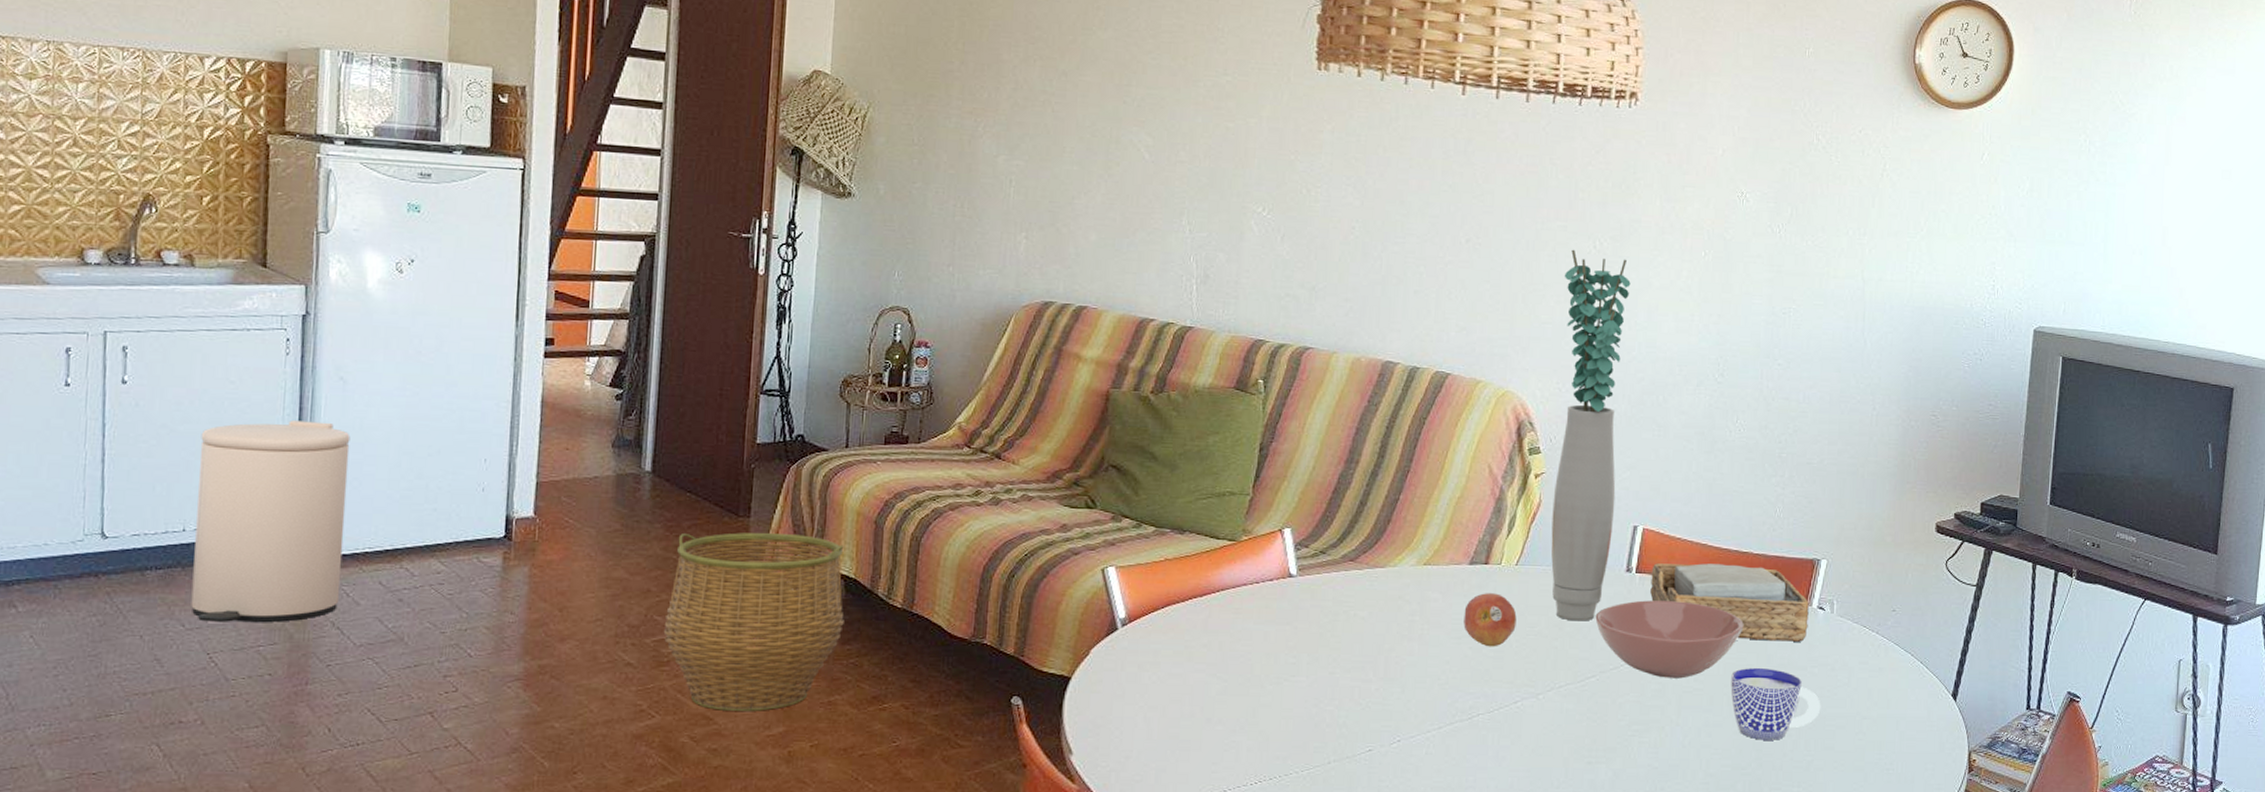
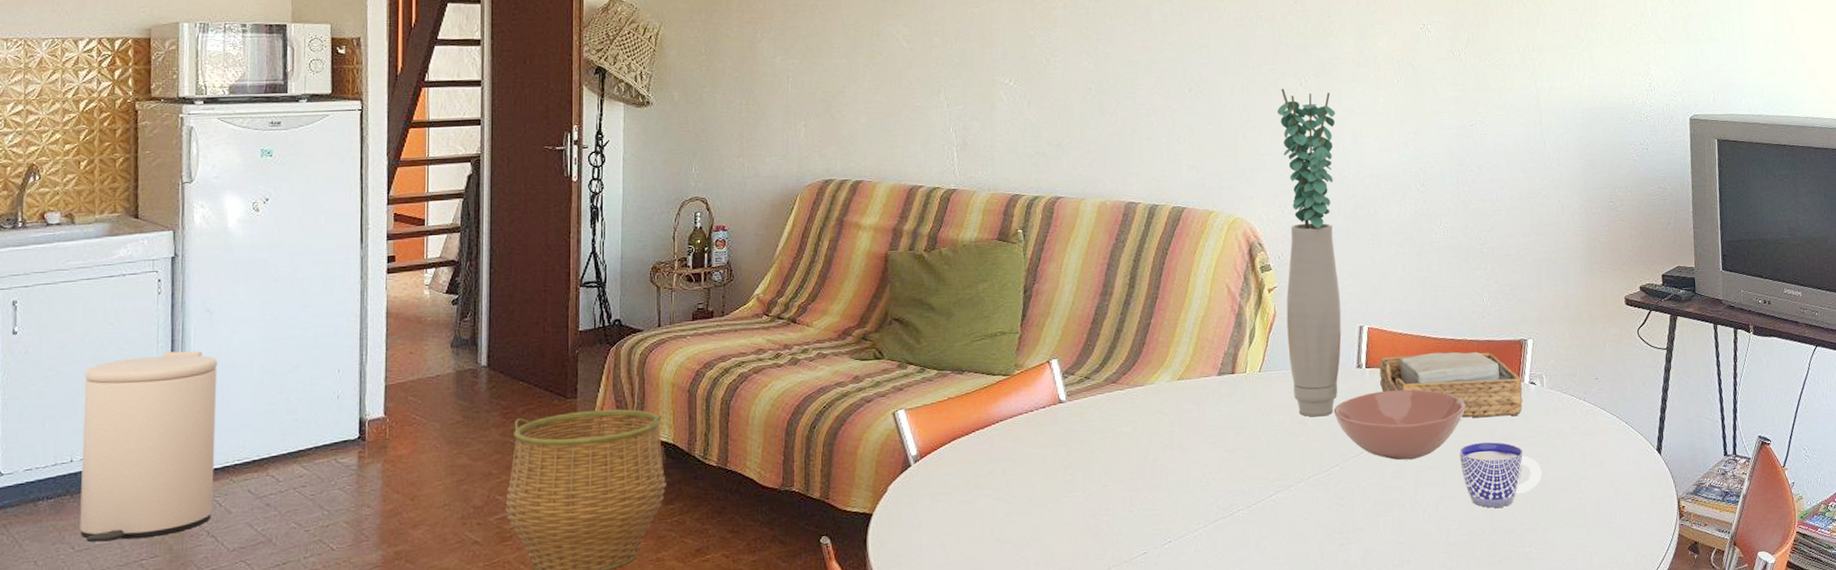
fruit: present [1463,593,1517,647] -> none [1217,399,1265,448]

